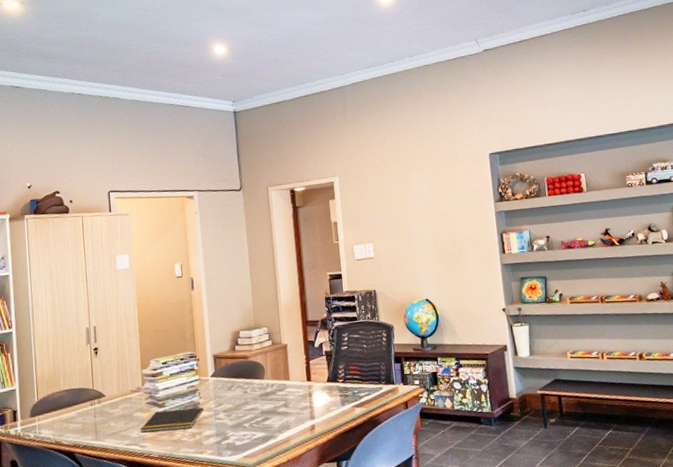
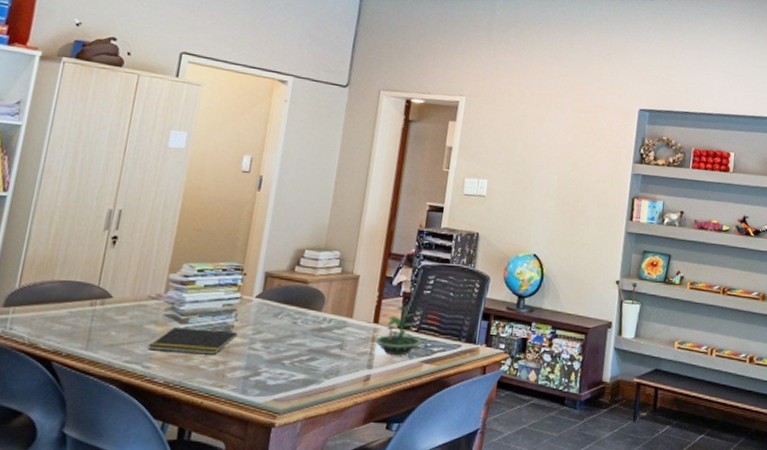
terrarium: none [310,362,351,406] -> present [373,306,424,356]

